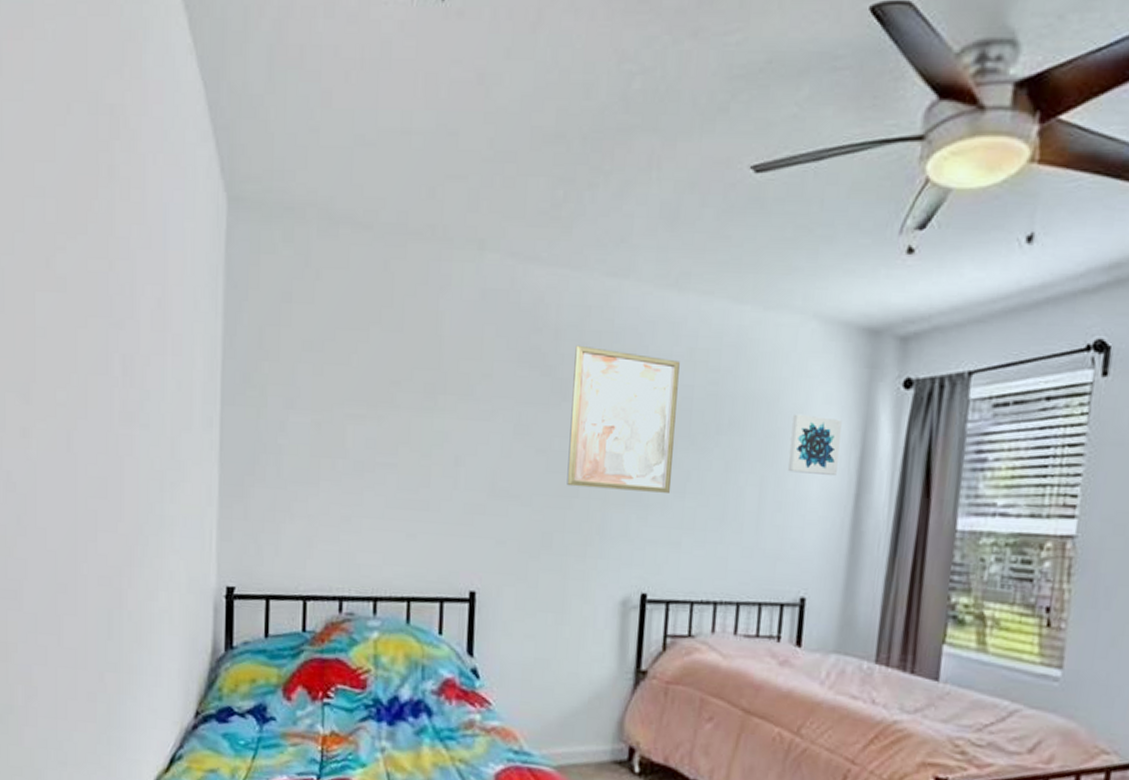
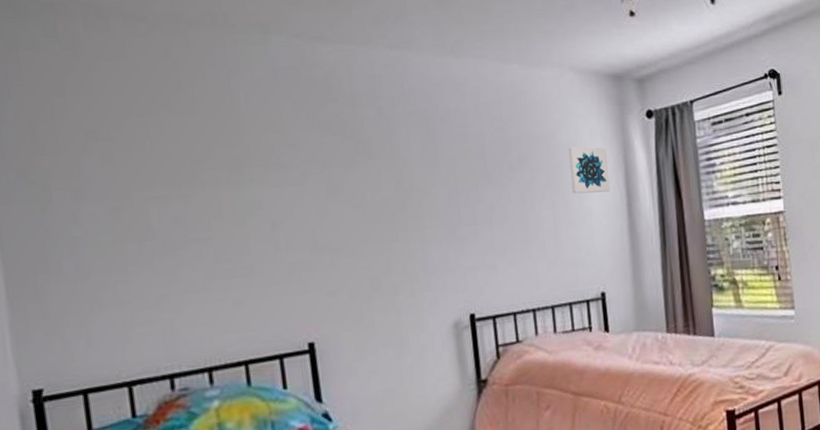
wall art: present [567,345,680,493] -> none [372,109,480,233]

